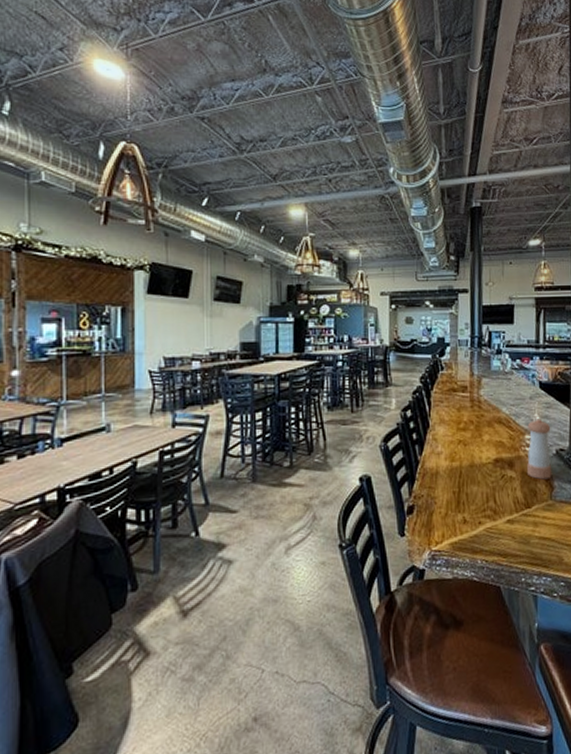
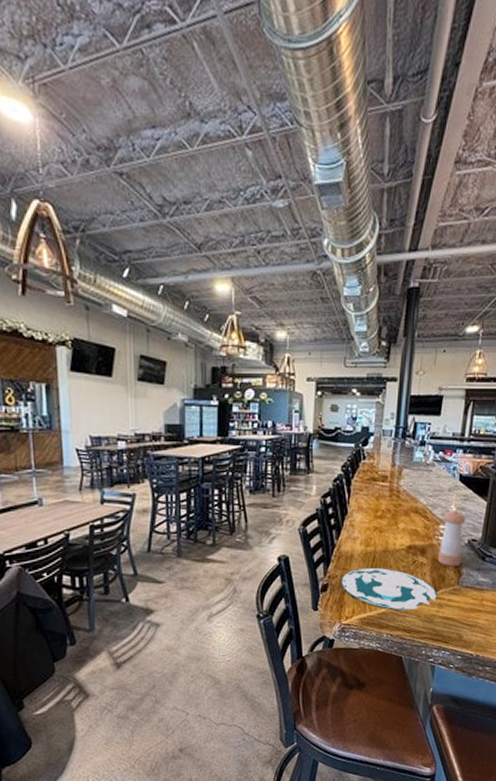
plate: none [427,484,531,532] -> present [341,567,438,610]

